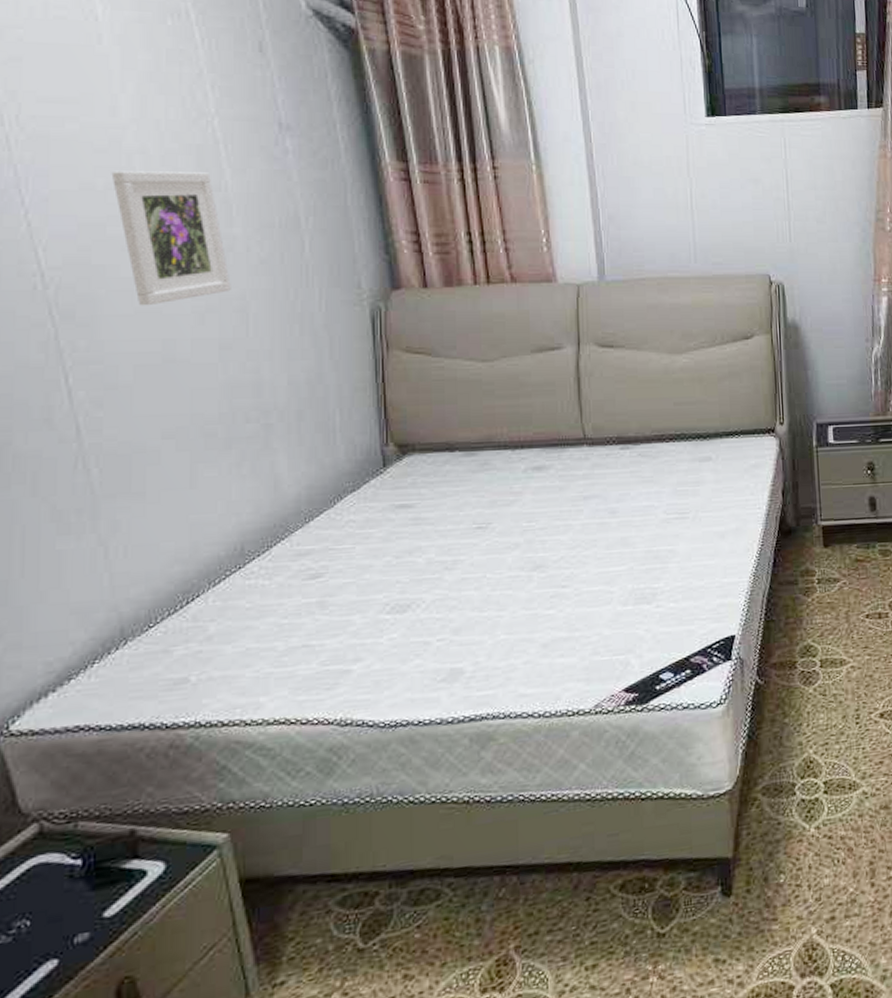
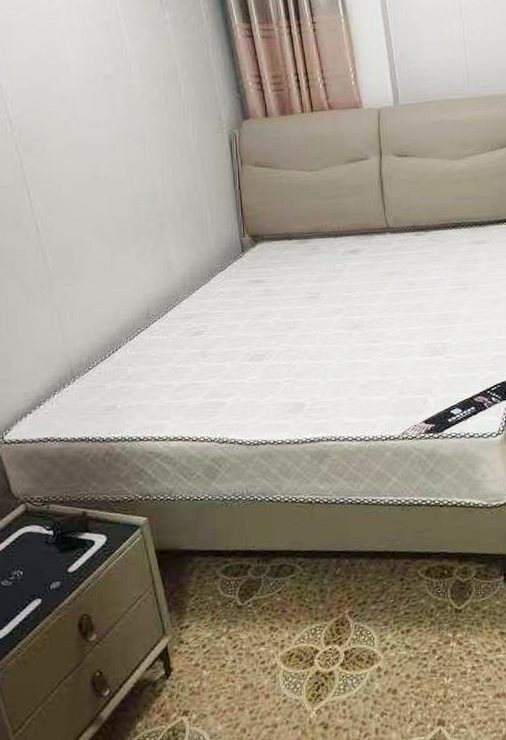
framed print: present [111,171,231,306] -> none [51,41,133,140]

